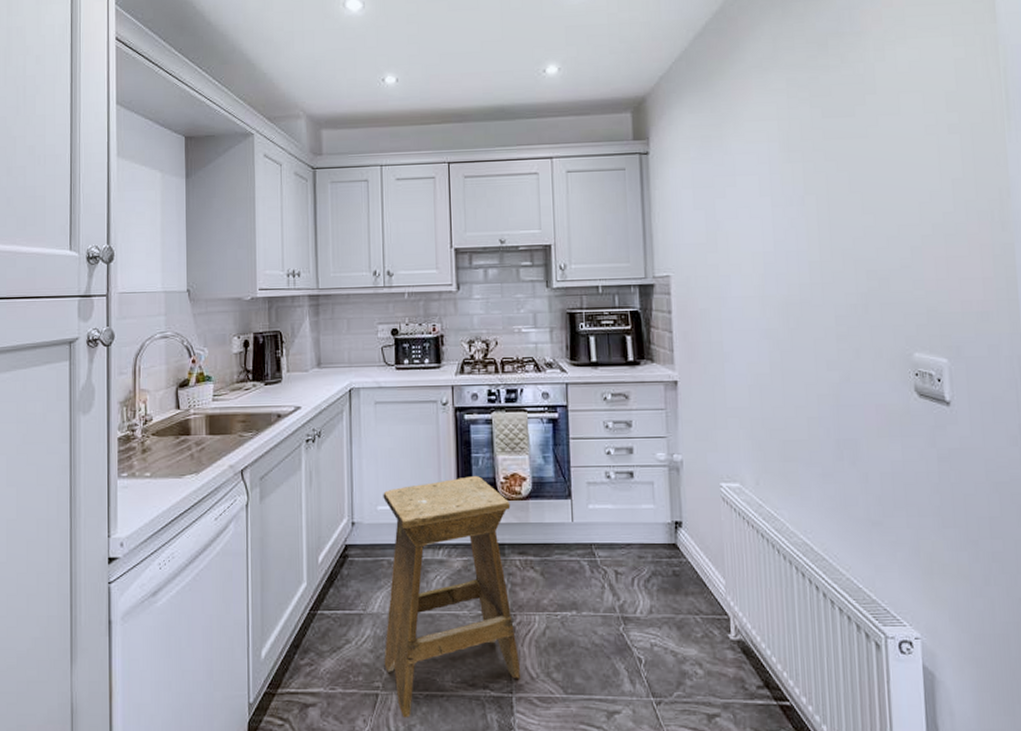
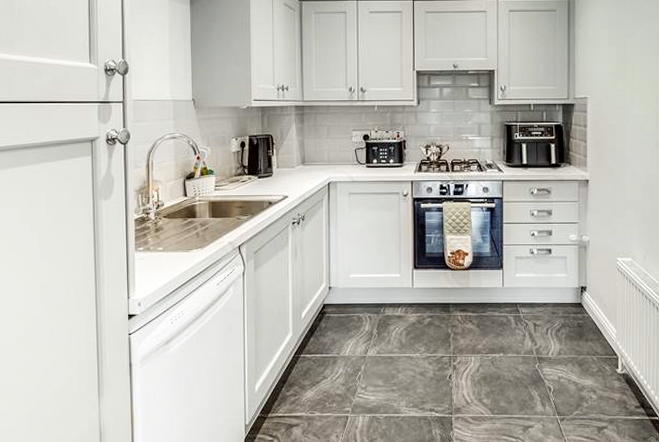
stool: present [383,476,521,718] -> none [353,252,459,433]

